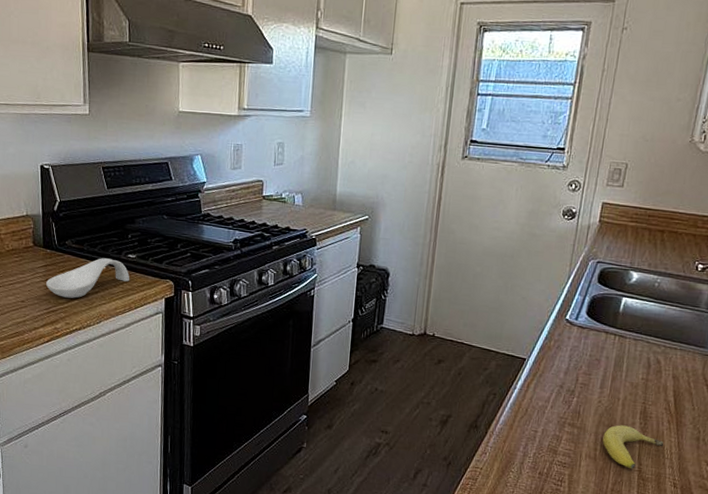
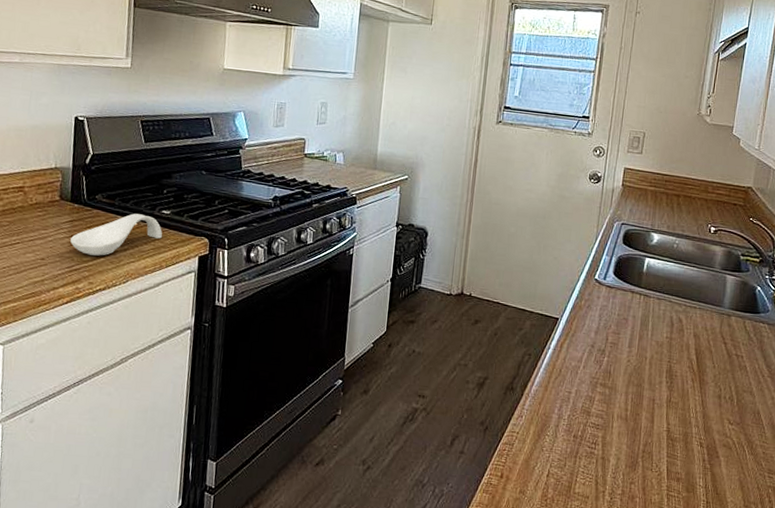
fruit: present [602,425,664,469] -> none [632,384,689,429]

